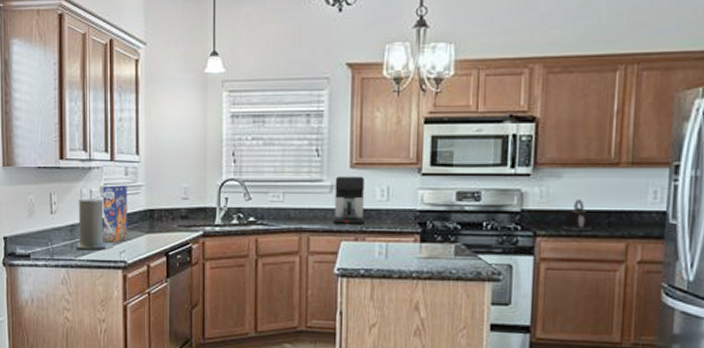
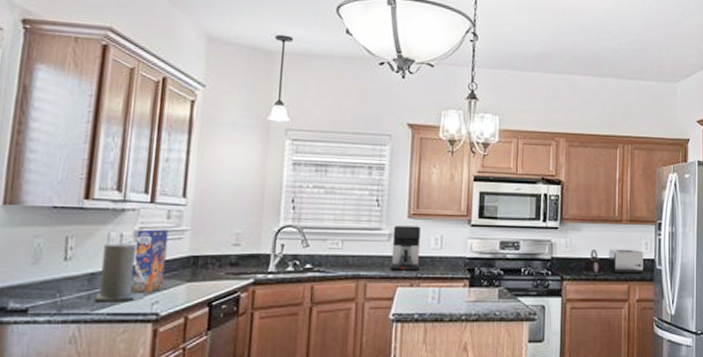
toaster: none [598,198,651,230] -> present [608,249,644,274]

